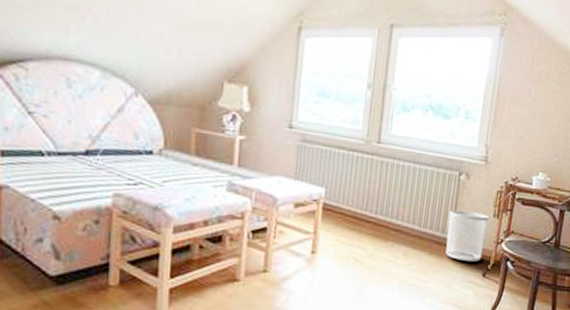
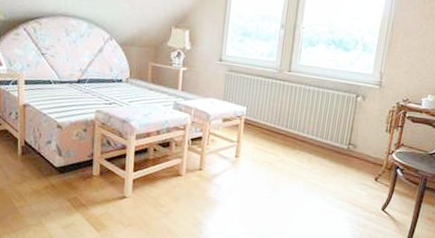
waste bin: present [445,210,489,262] -> none [343,126,382,168]

